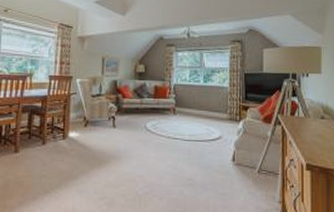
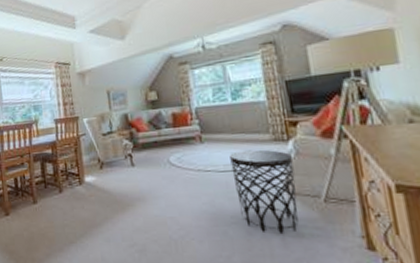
side table: none [194,125,240,197] -> present [230,149,299,235]

